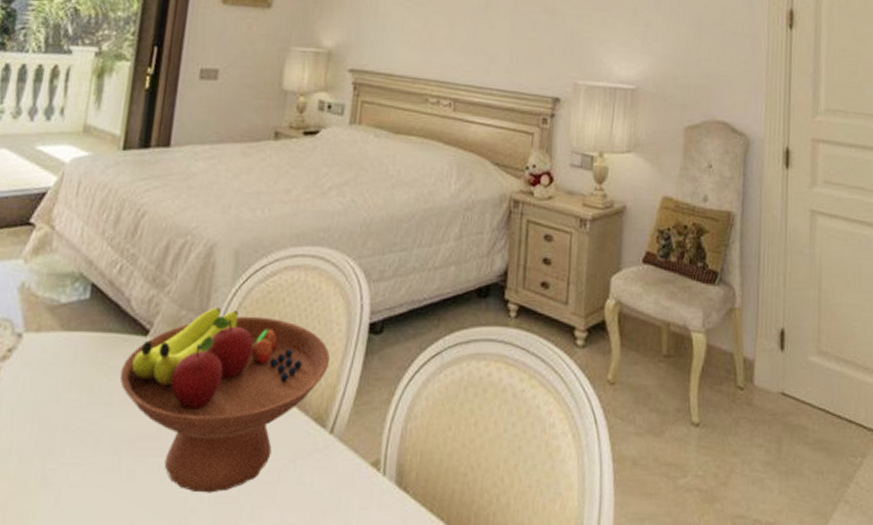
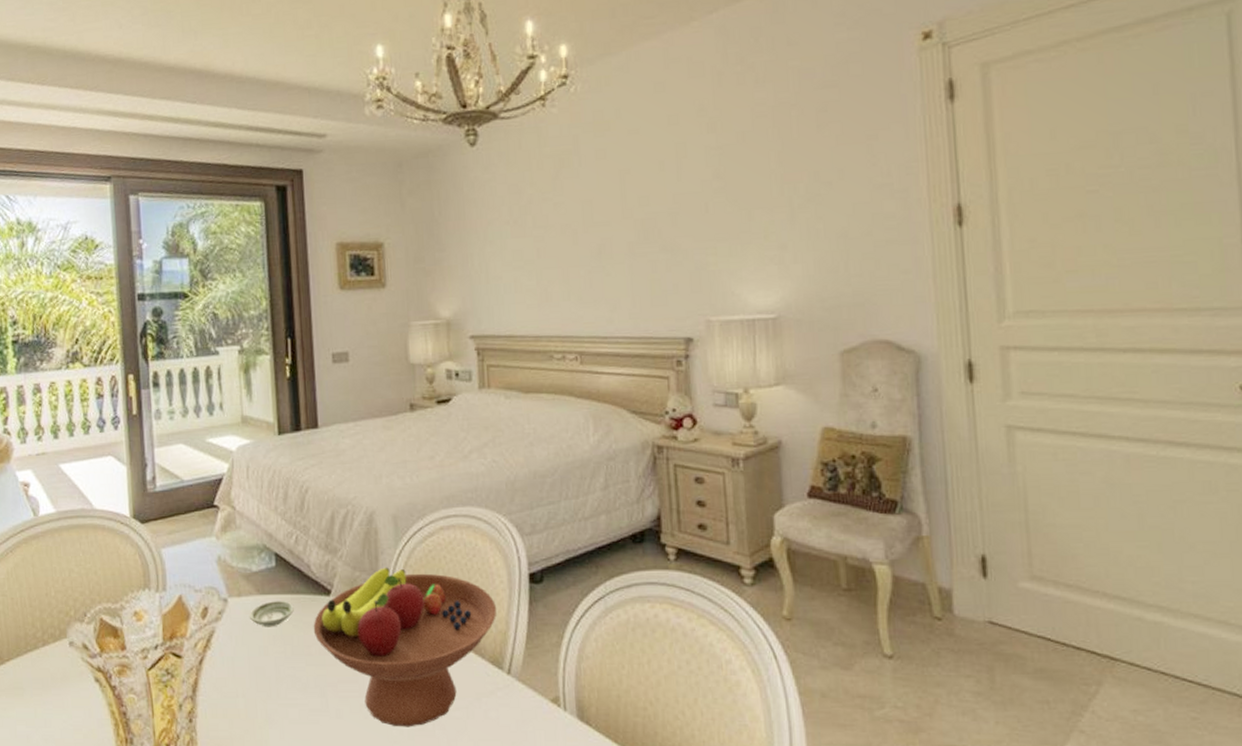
saucer: none [44,339,102,370] -> present [249,601,294,627]

